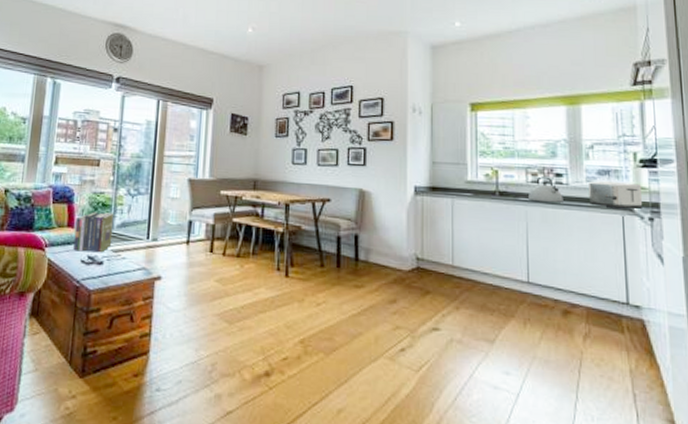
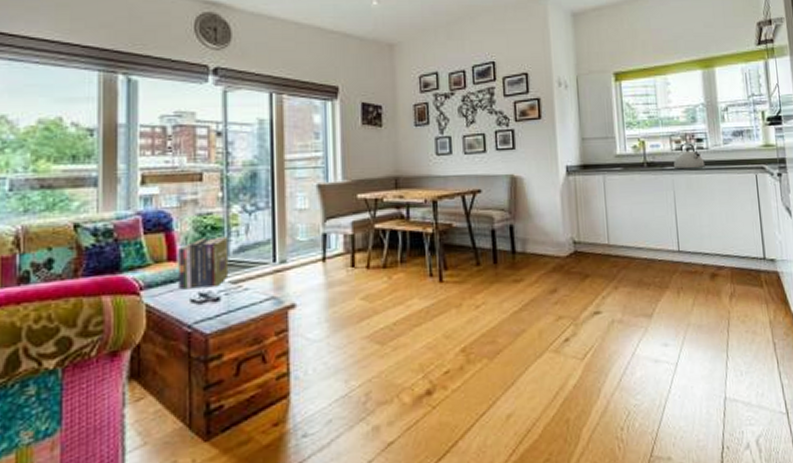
toaster: present [589,181,642,209] -> none [726,141,771,168]

